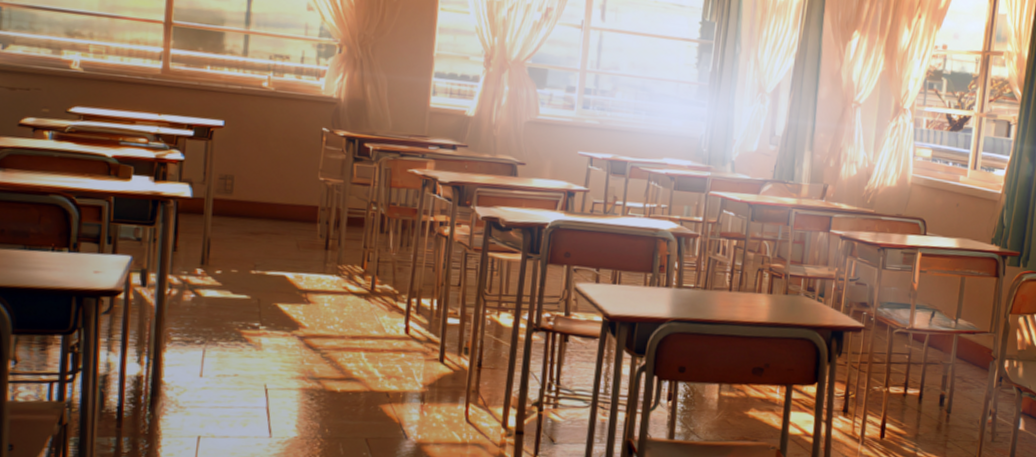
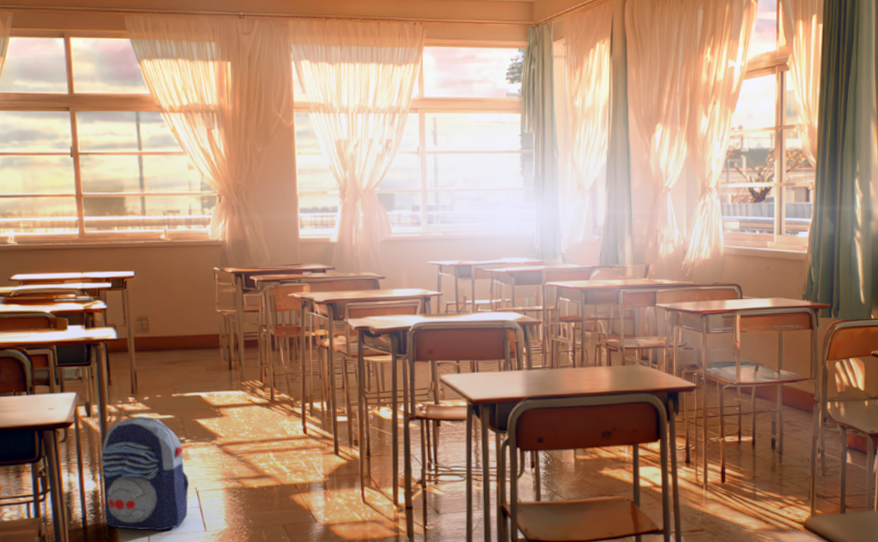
backpack: none [146,292,258,433] -> present [101,416,190,532]

